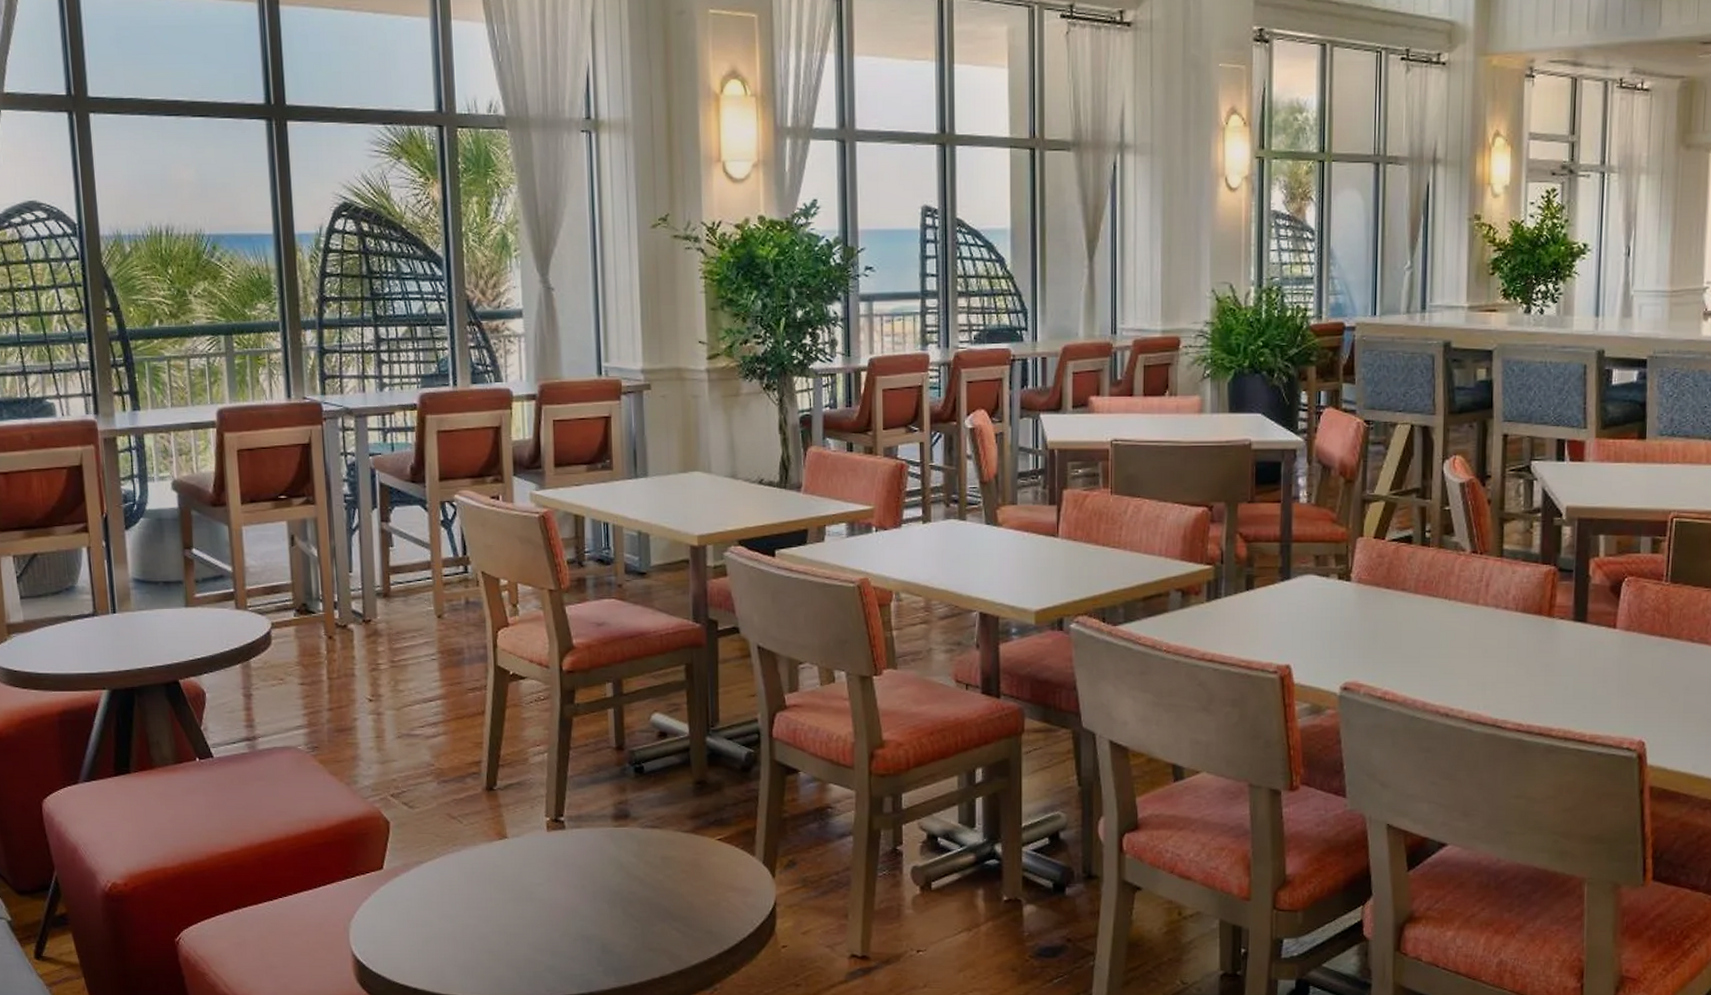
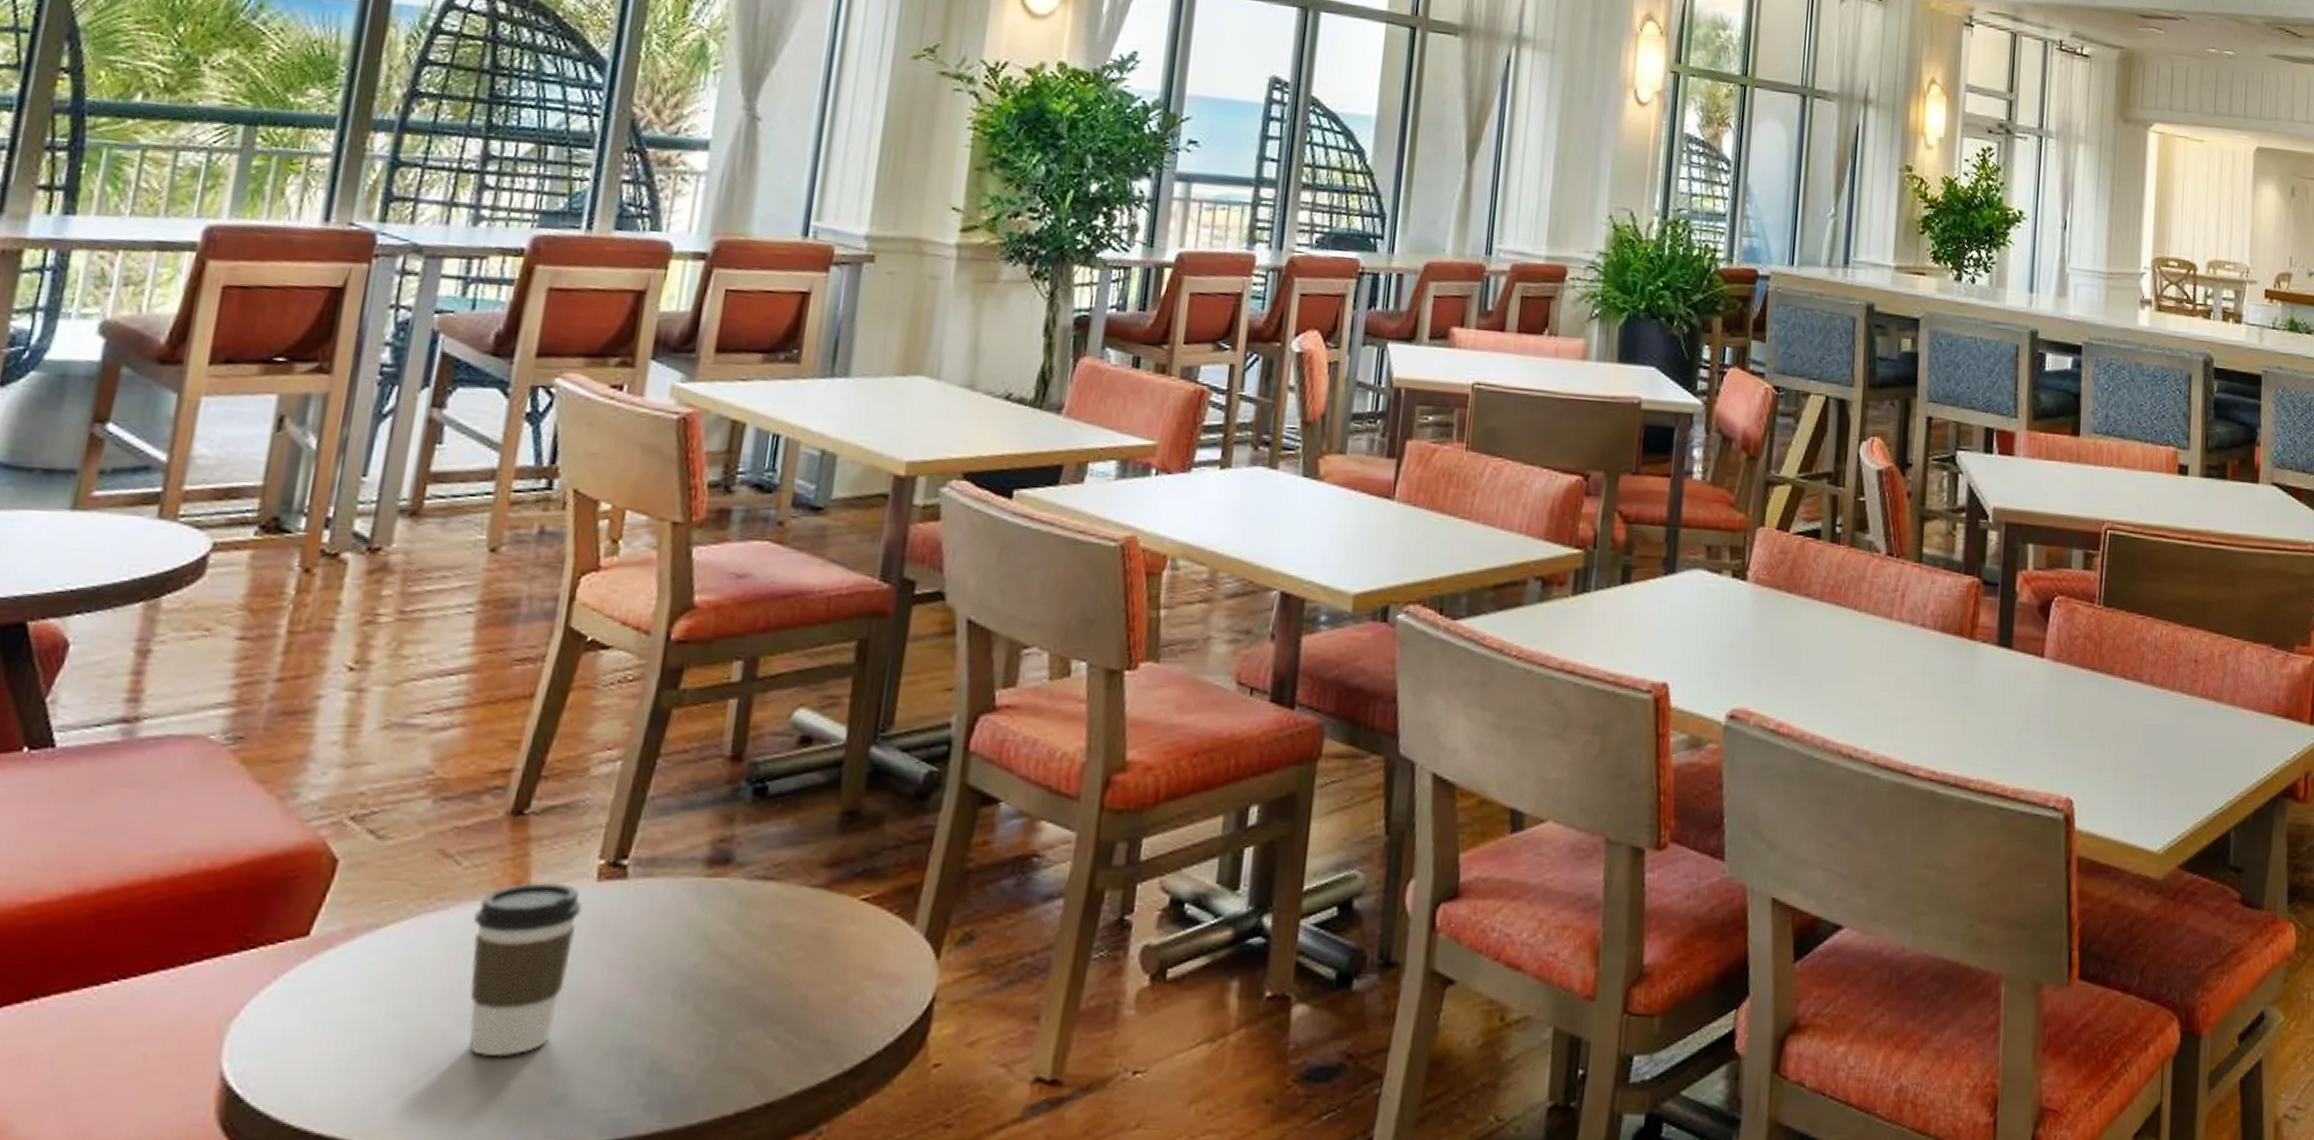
coffee cup: none [476,833,541,942] -> present [469,882,582,1057]

